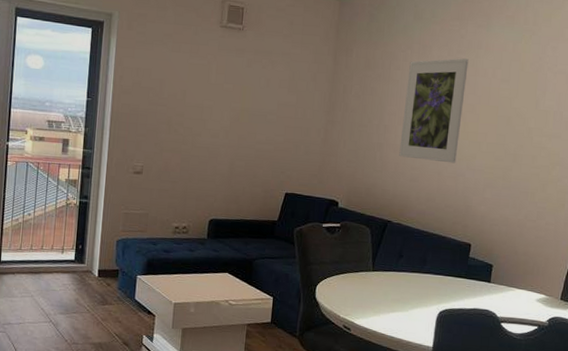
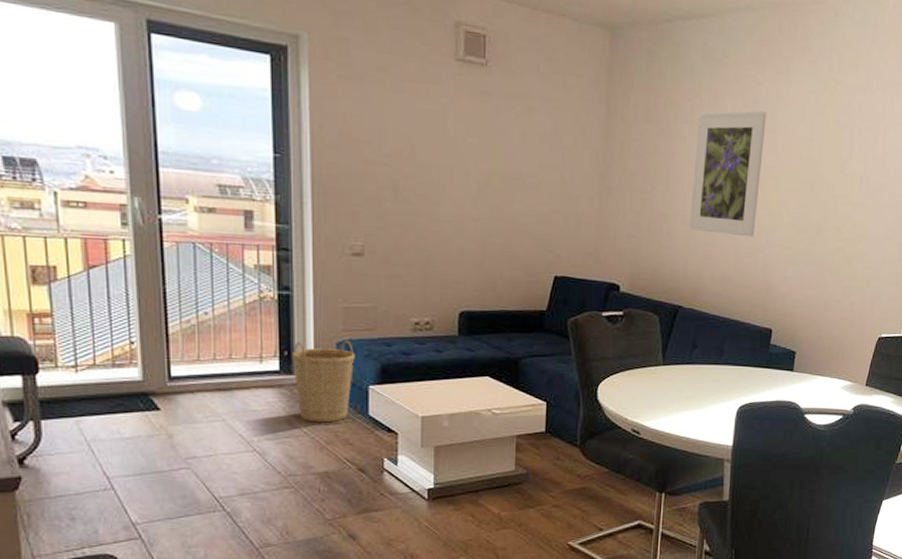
basket: none [84,238,129,303] -> present [292,341,355,423]

